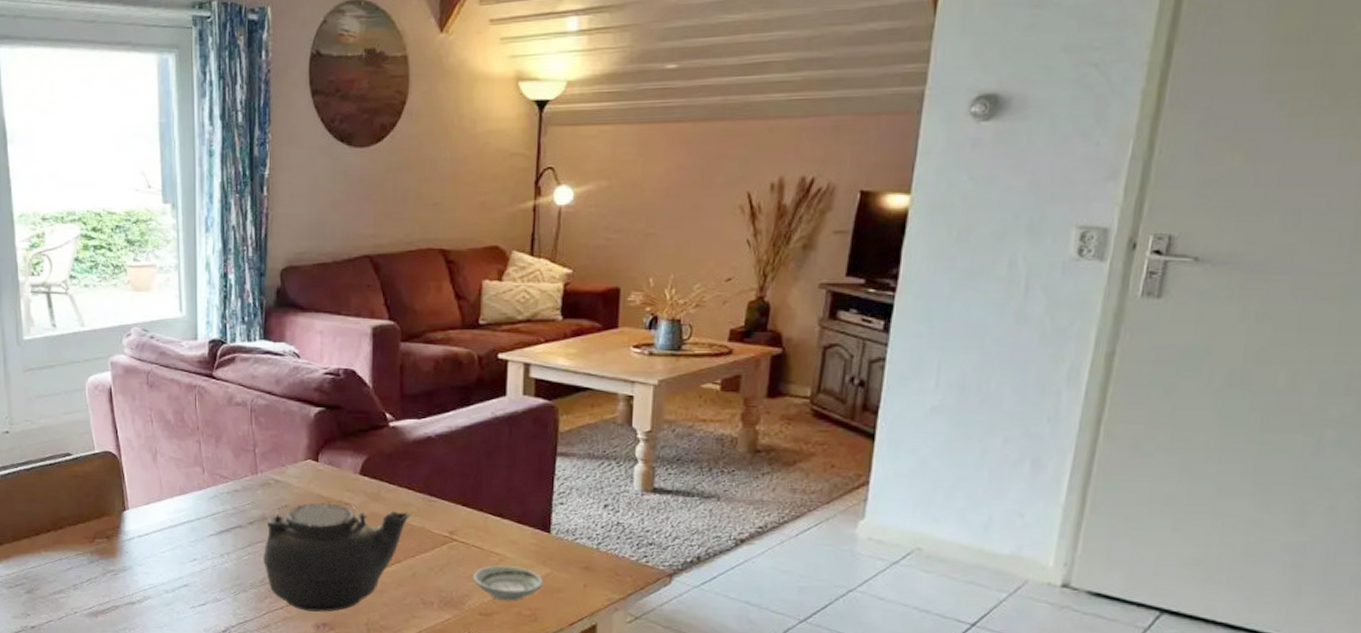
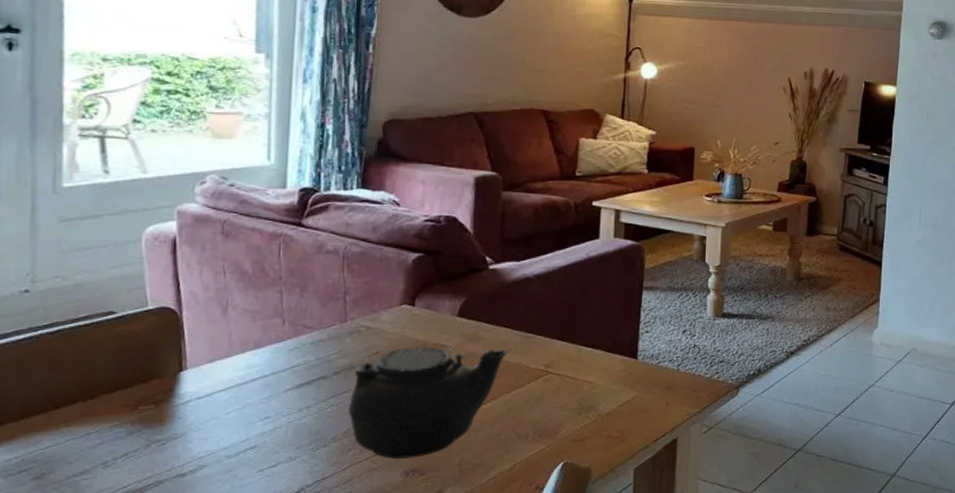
saucer: present [473,564,544,601] -> none [567,391,632,426]

